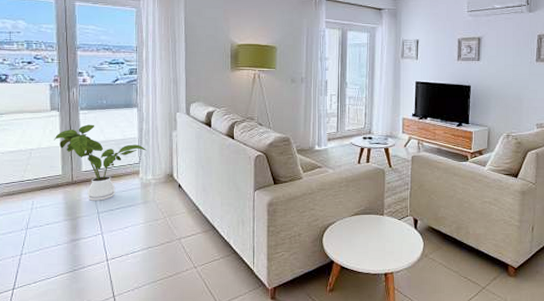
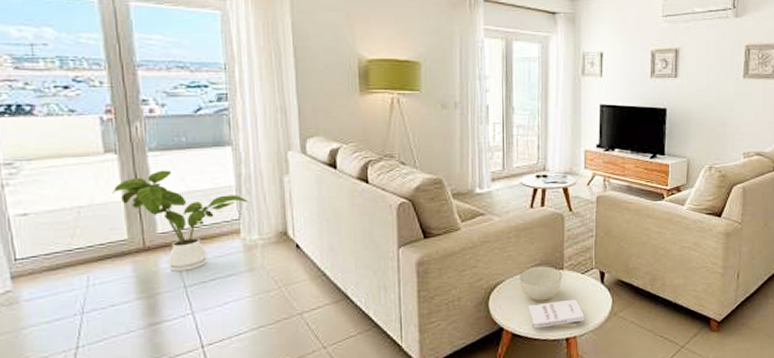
bowl: none [347,212,383,242] -> present [519,266,562,302]
books: none [354,240,400,264] -> present [528,299,585,329]

